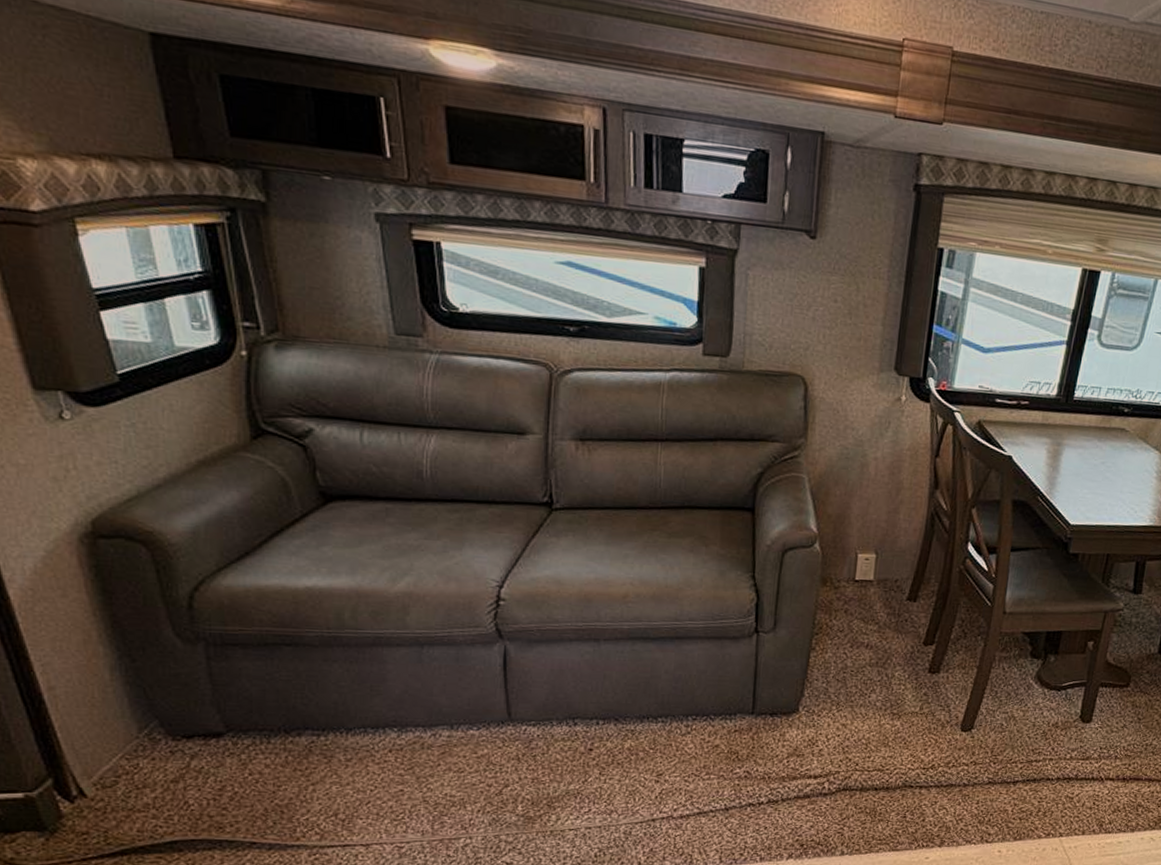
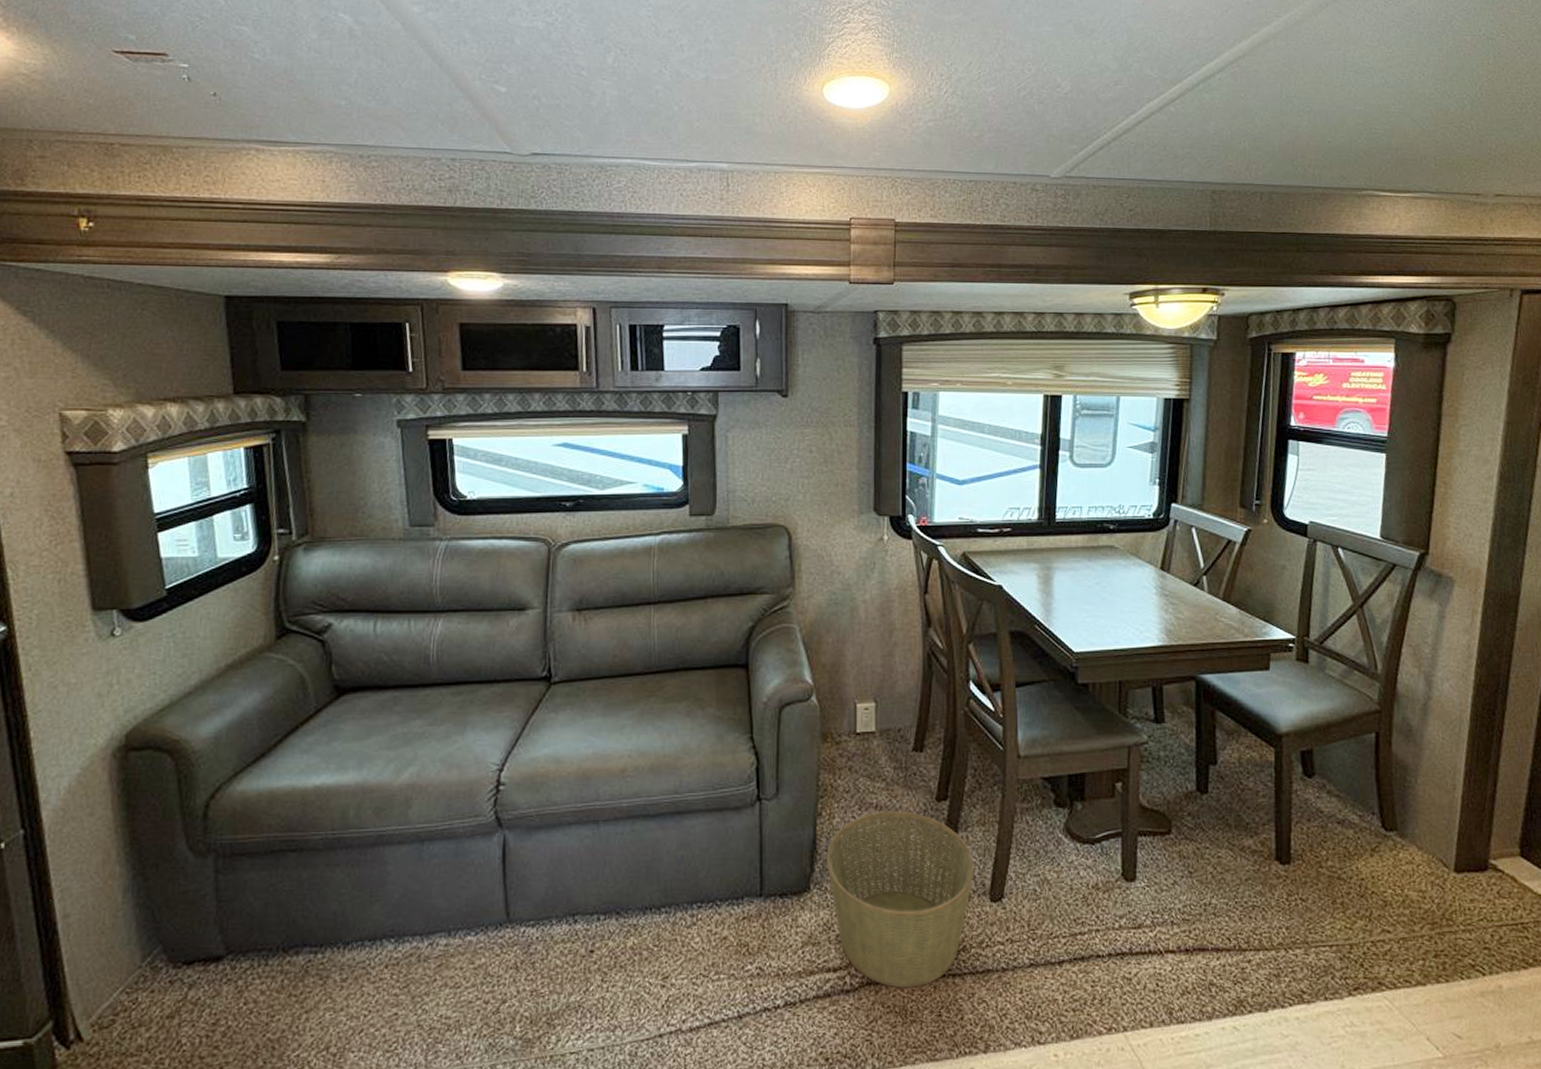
basket: none [816,650,951,795] -> present [827,811,975,988]

